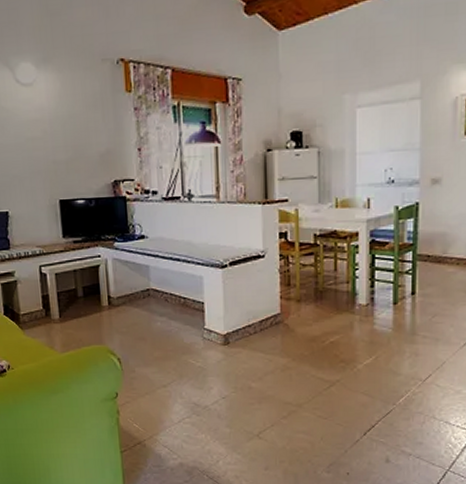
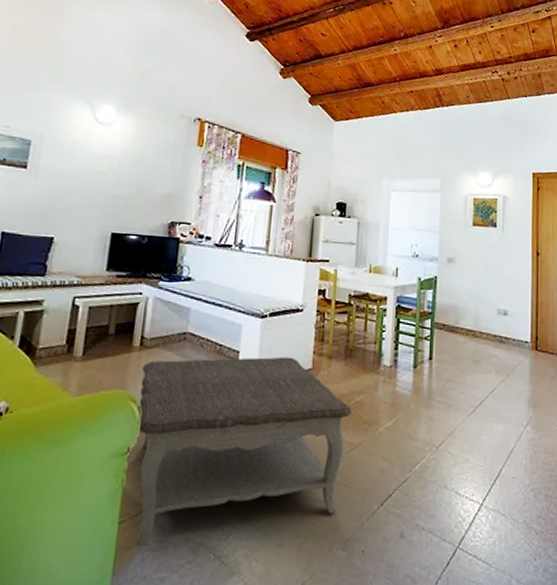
coffee table: none [115,304,326,470] -> present [136,356,351,547]

